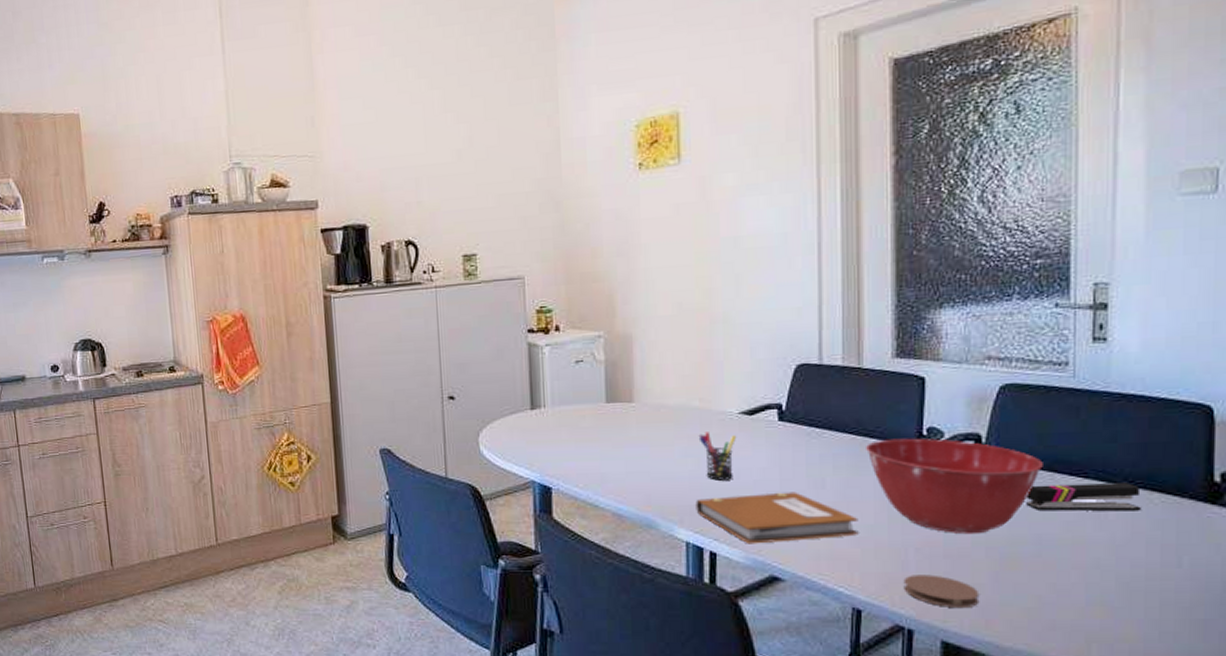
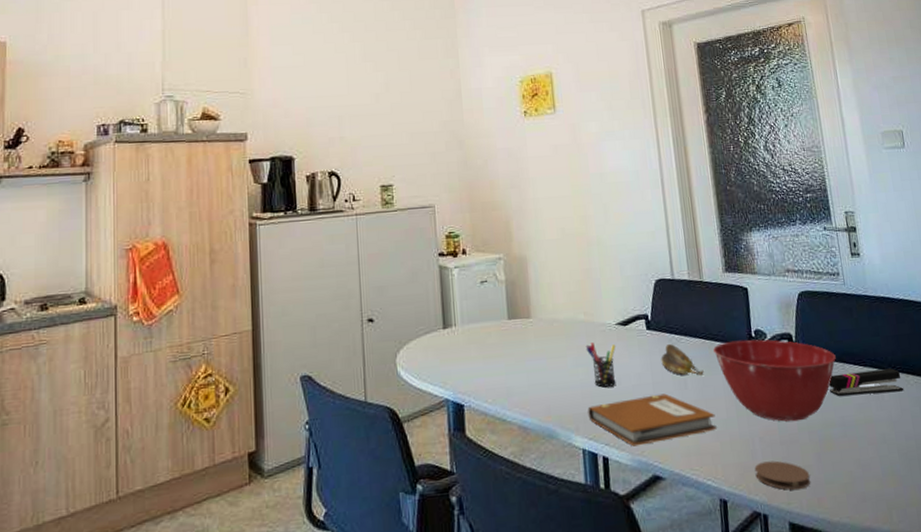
banana: none [794,438,849,475] -> present [661,344,704,376]

